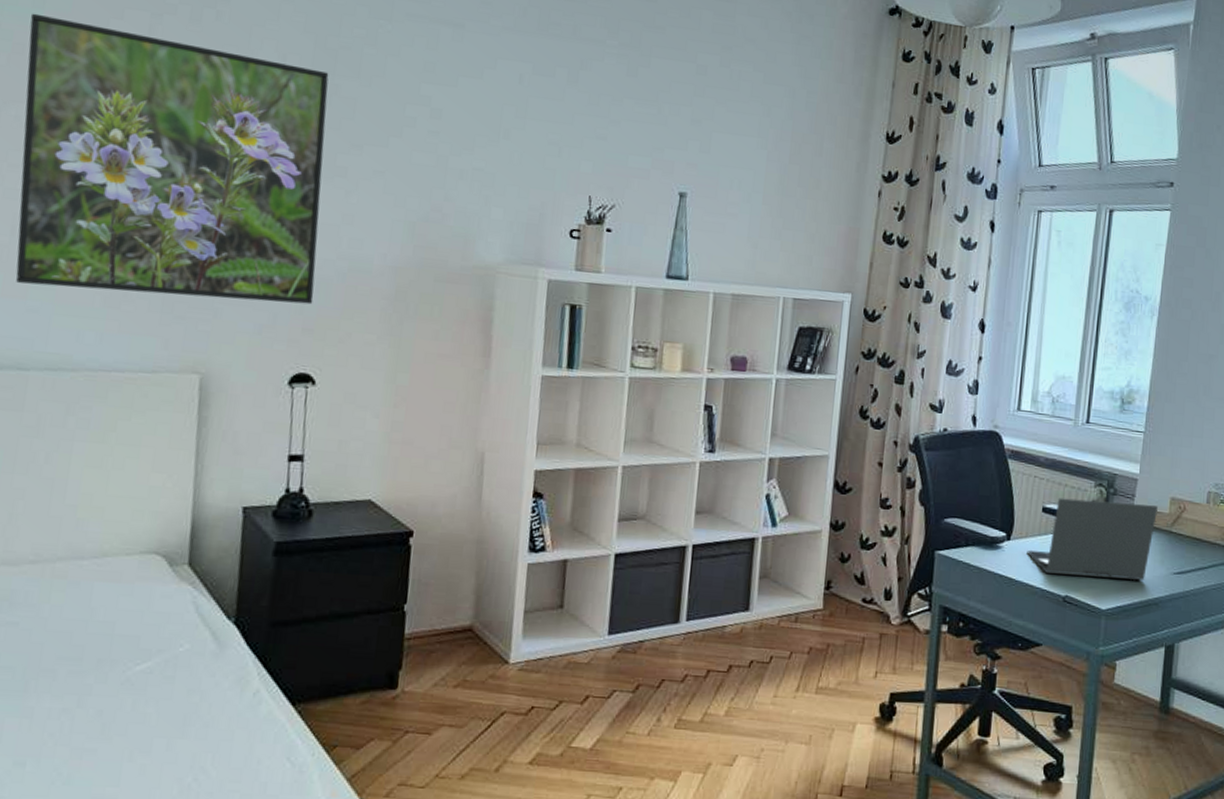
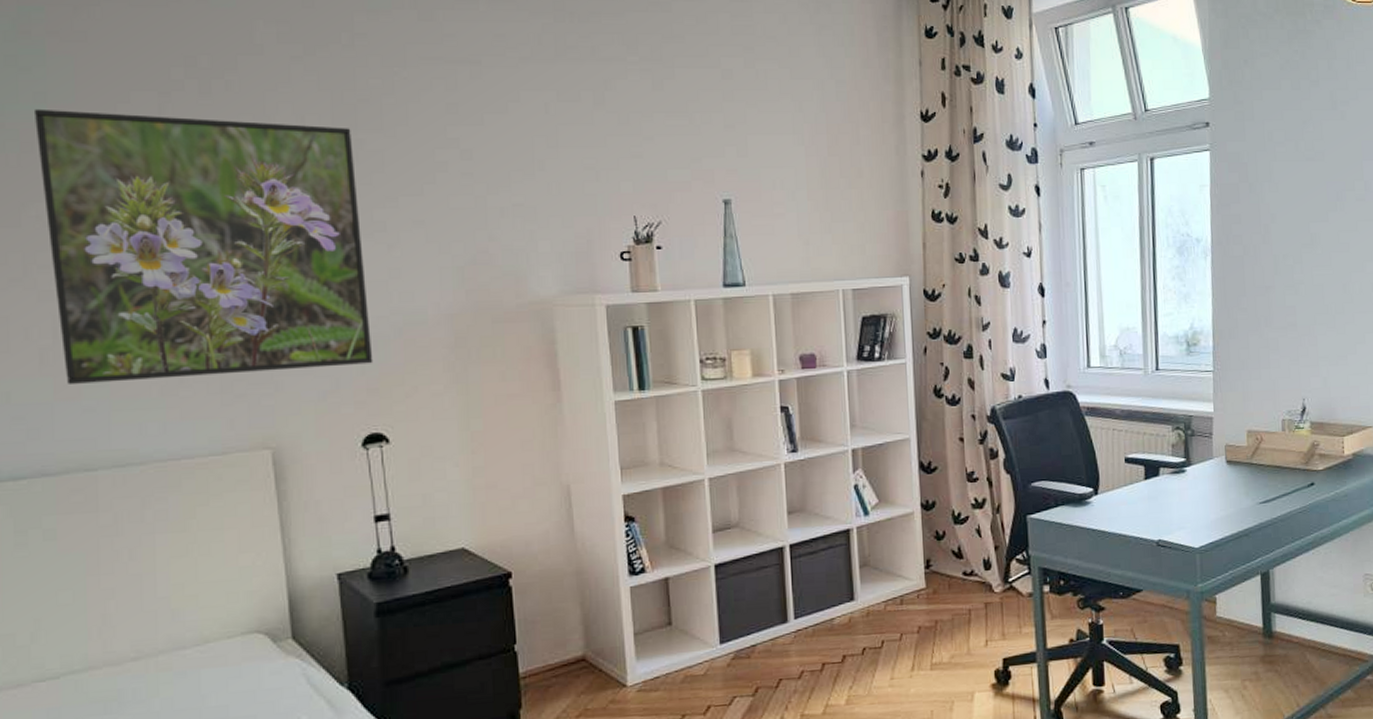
laptop: present [1027,498,1158,580] -> none [1115,441,1236,522]

